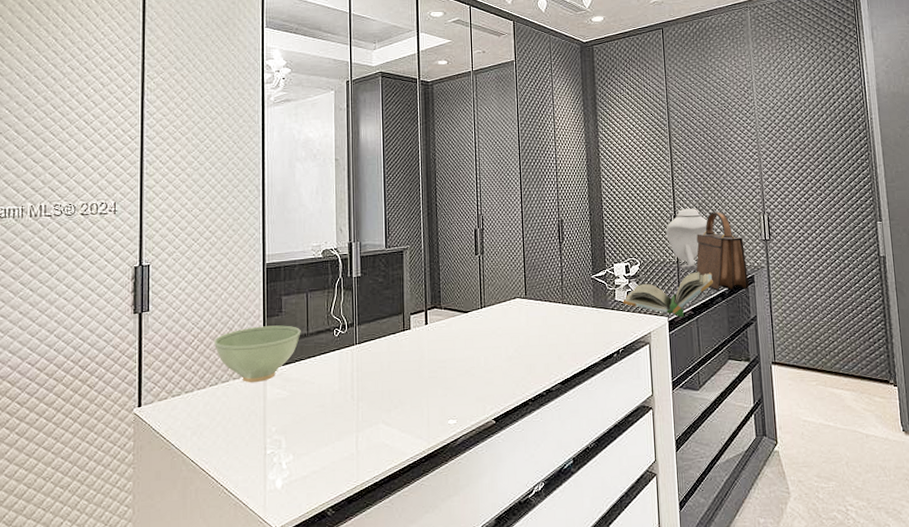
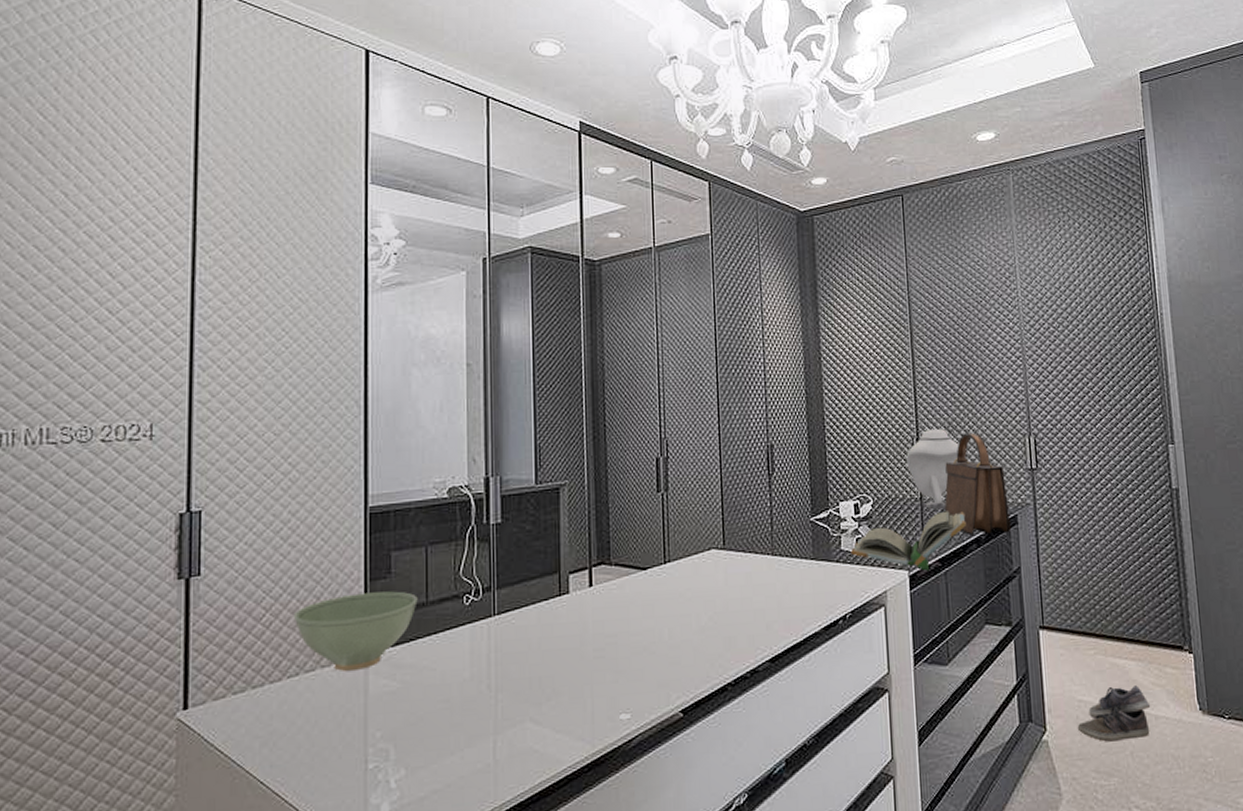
shoe: none [802,410,863,454] -> present [1077,685,1151,742]

